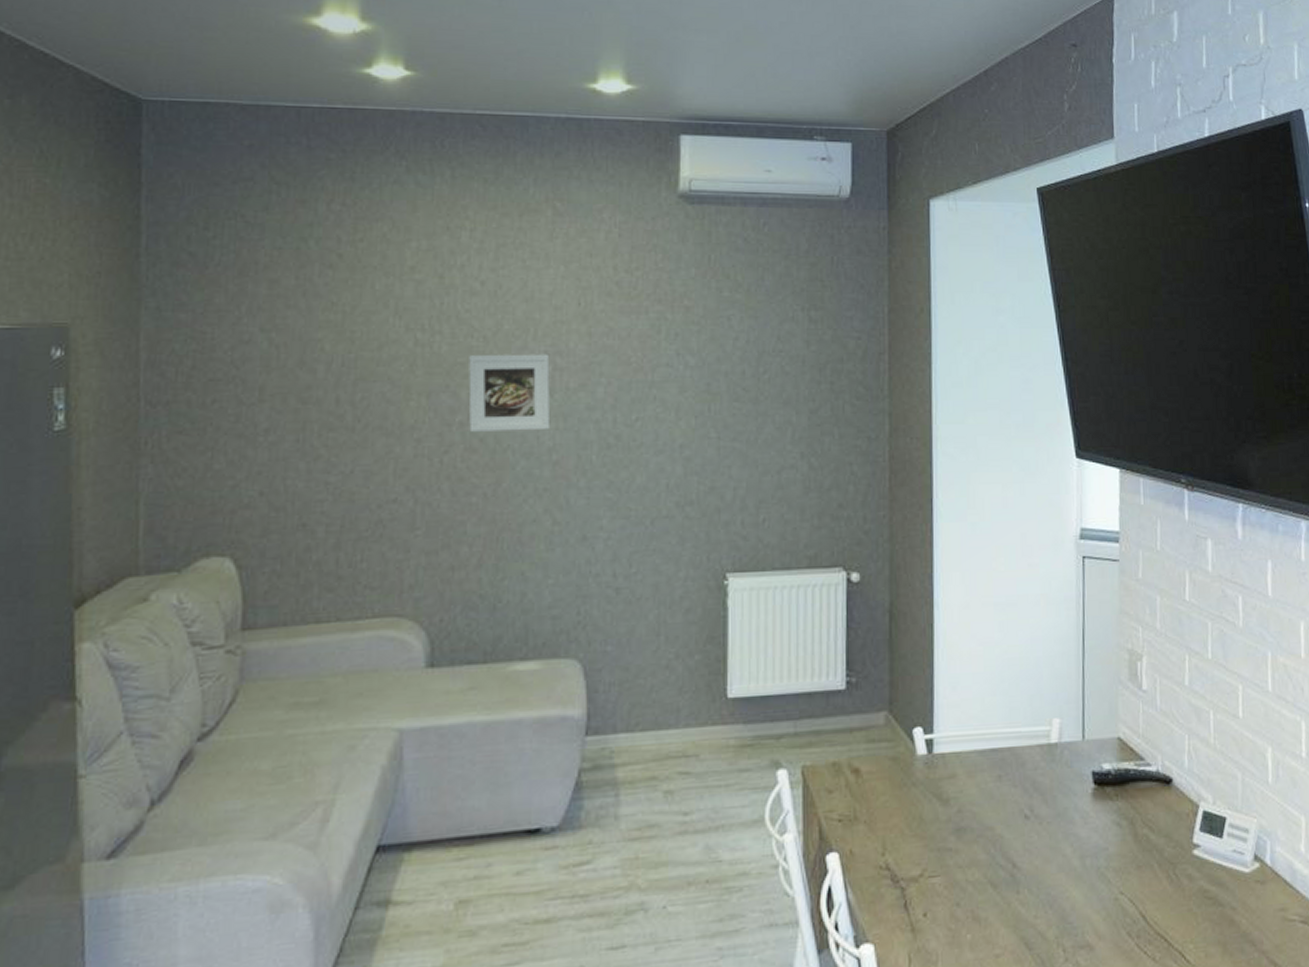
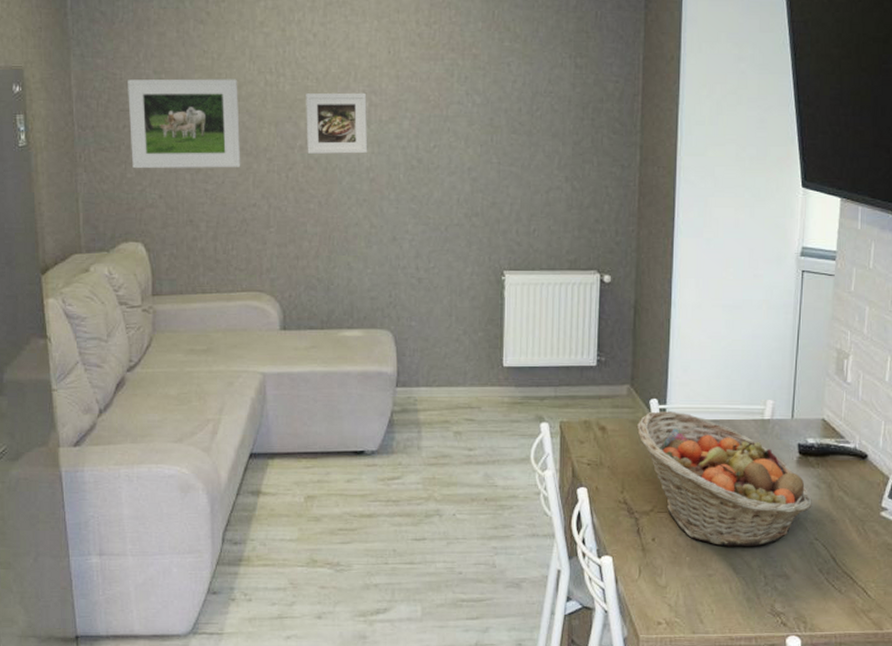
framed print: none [221,338,378,457] -> present [128,78,241,169]
fruit basket: none [897,742,1113,915] -> present [636,411,812,547]

